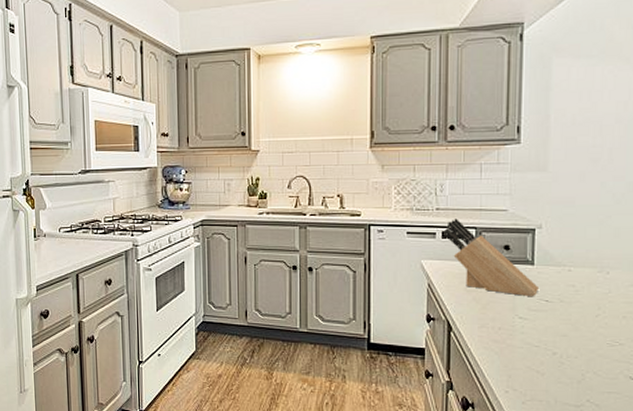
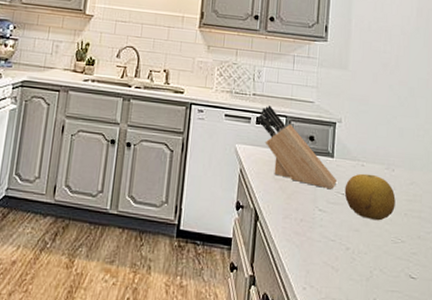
fruit: none [548,278,611,325] -> present [344,173,396,221]

